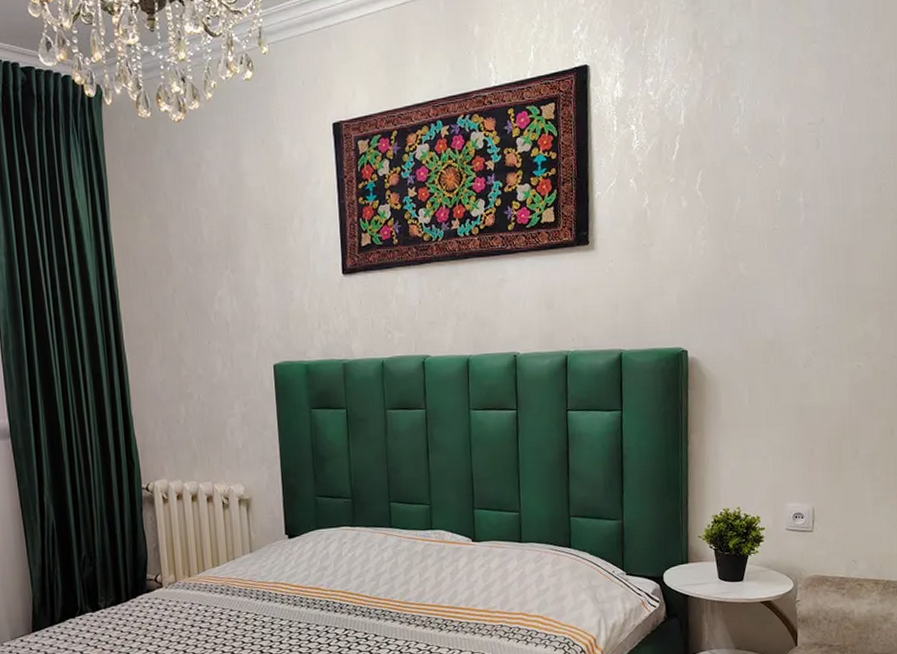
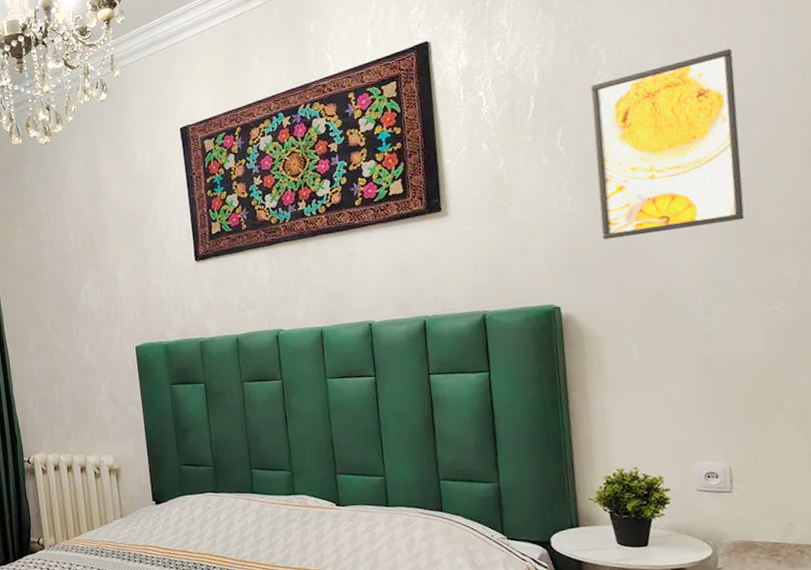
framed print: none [727,114,847,288] -> present [590,48,745,240]

